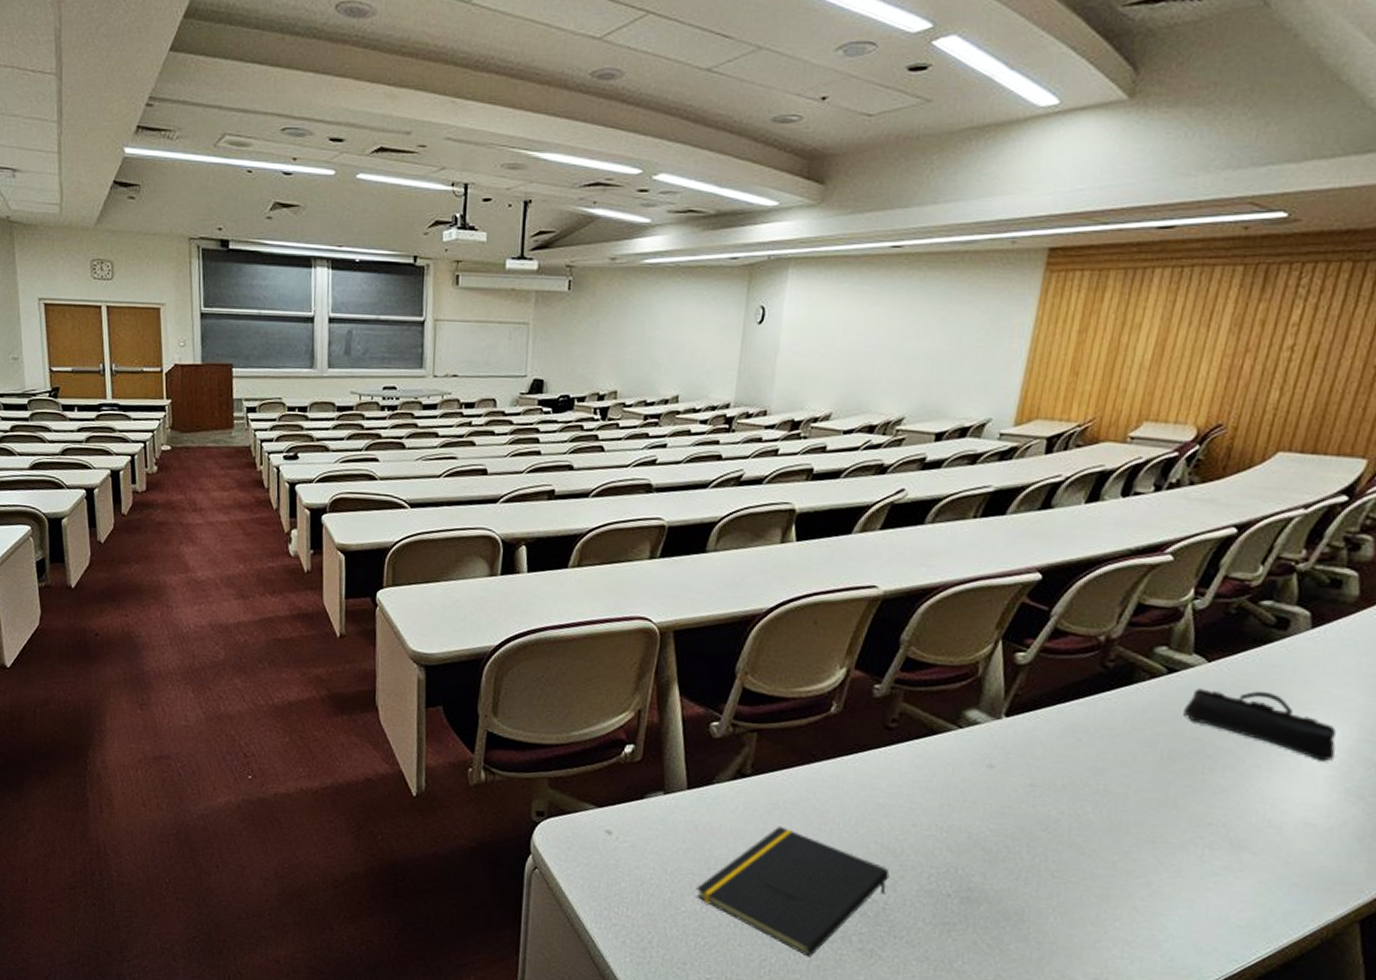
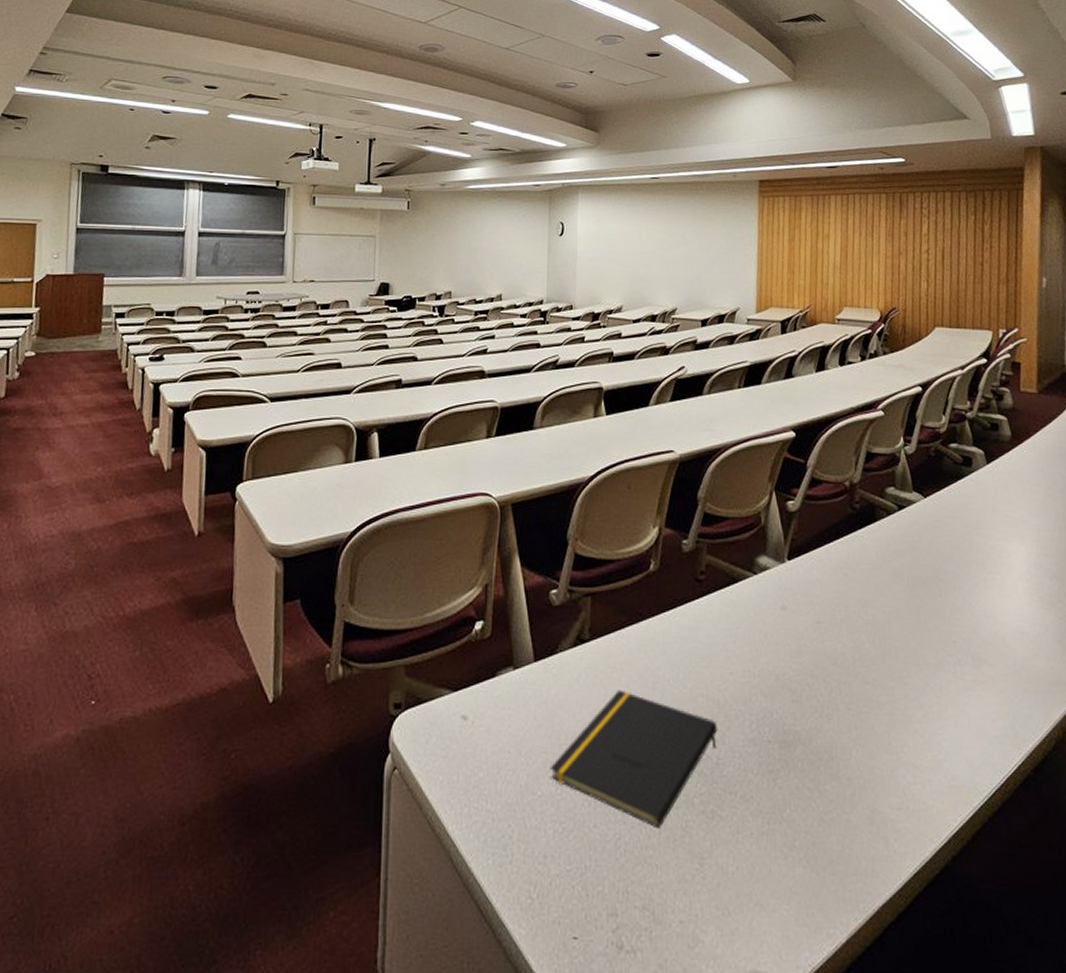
pencil case: present [1182,688,1336,762] -> none [915,520,1027,576]

